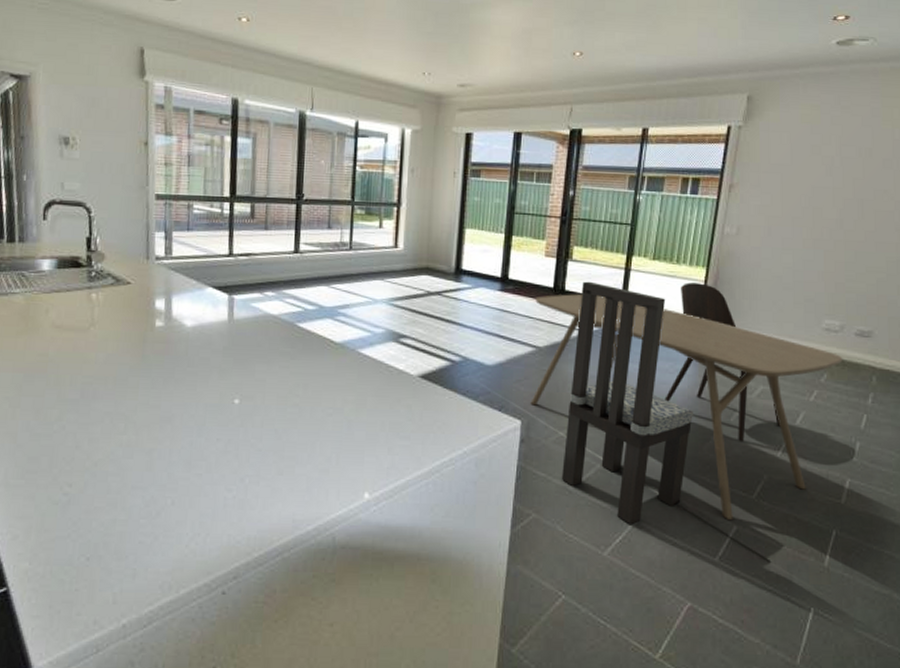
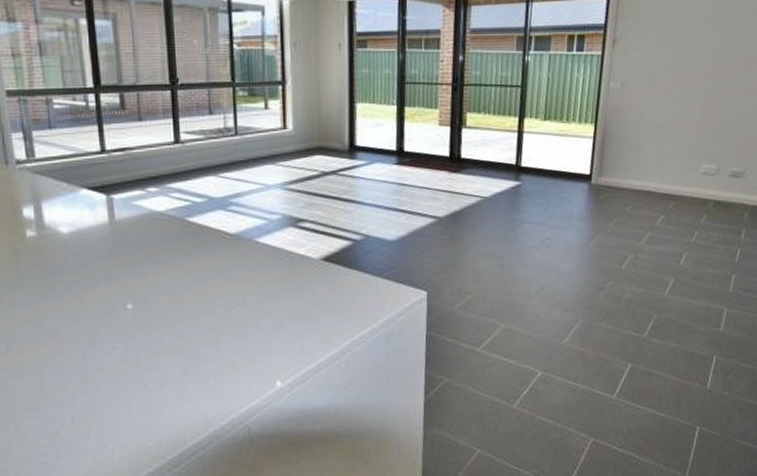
dining table: present [530,294,843,521] -> none [432,160,719,360]
dining chair: present [562,281,693,525] -> none [469,147,588,377]
dining chair: present [665,282,781,442] -> none [561,139,667,287]

